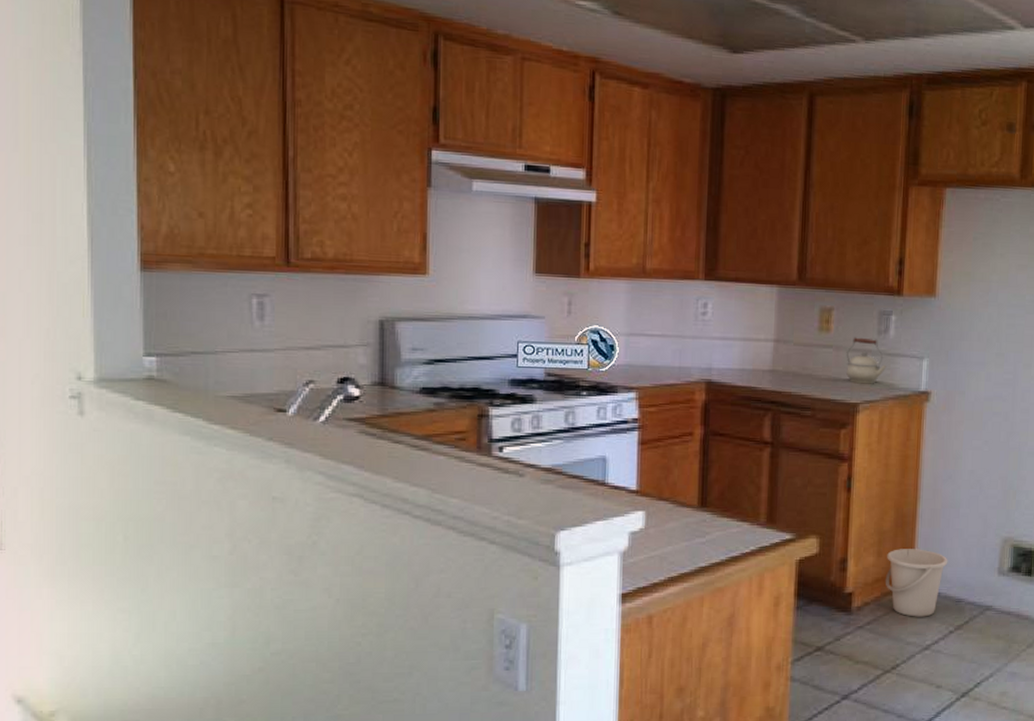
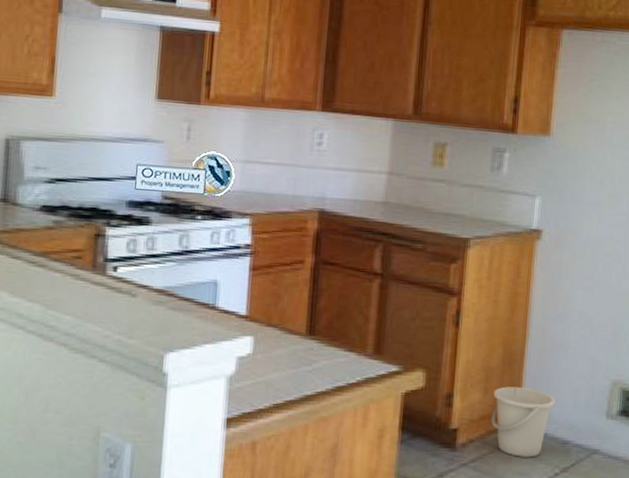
kettle: present [846,337,887,384] -> none [458,172,499,220]

